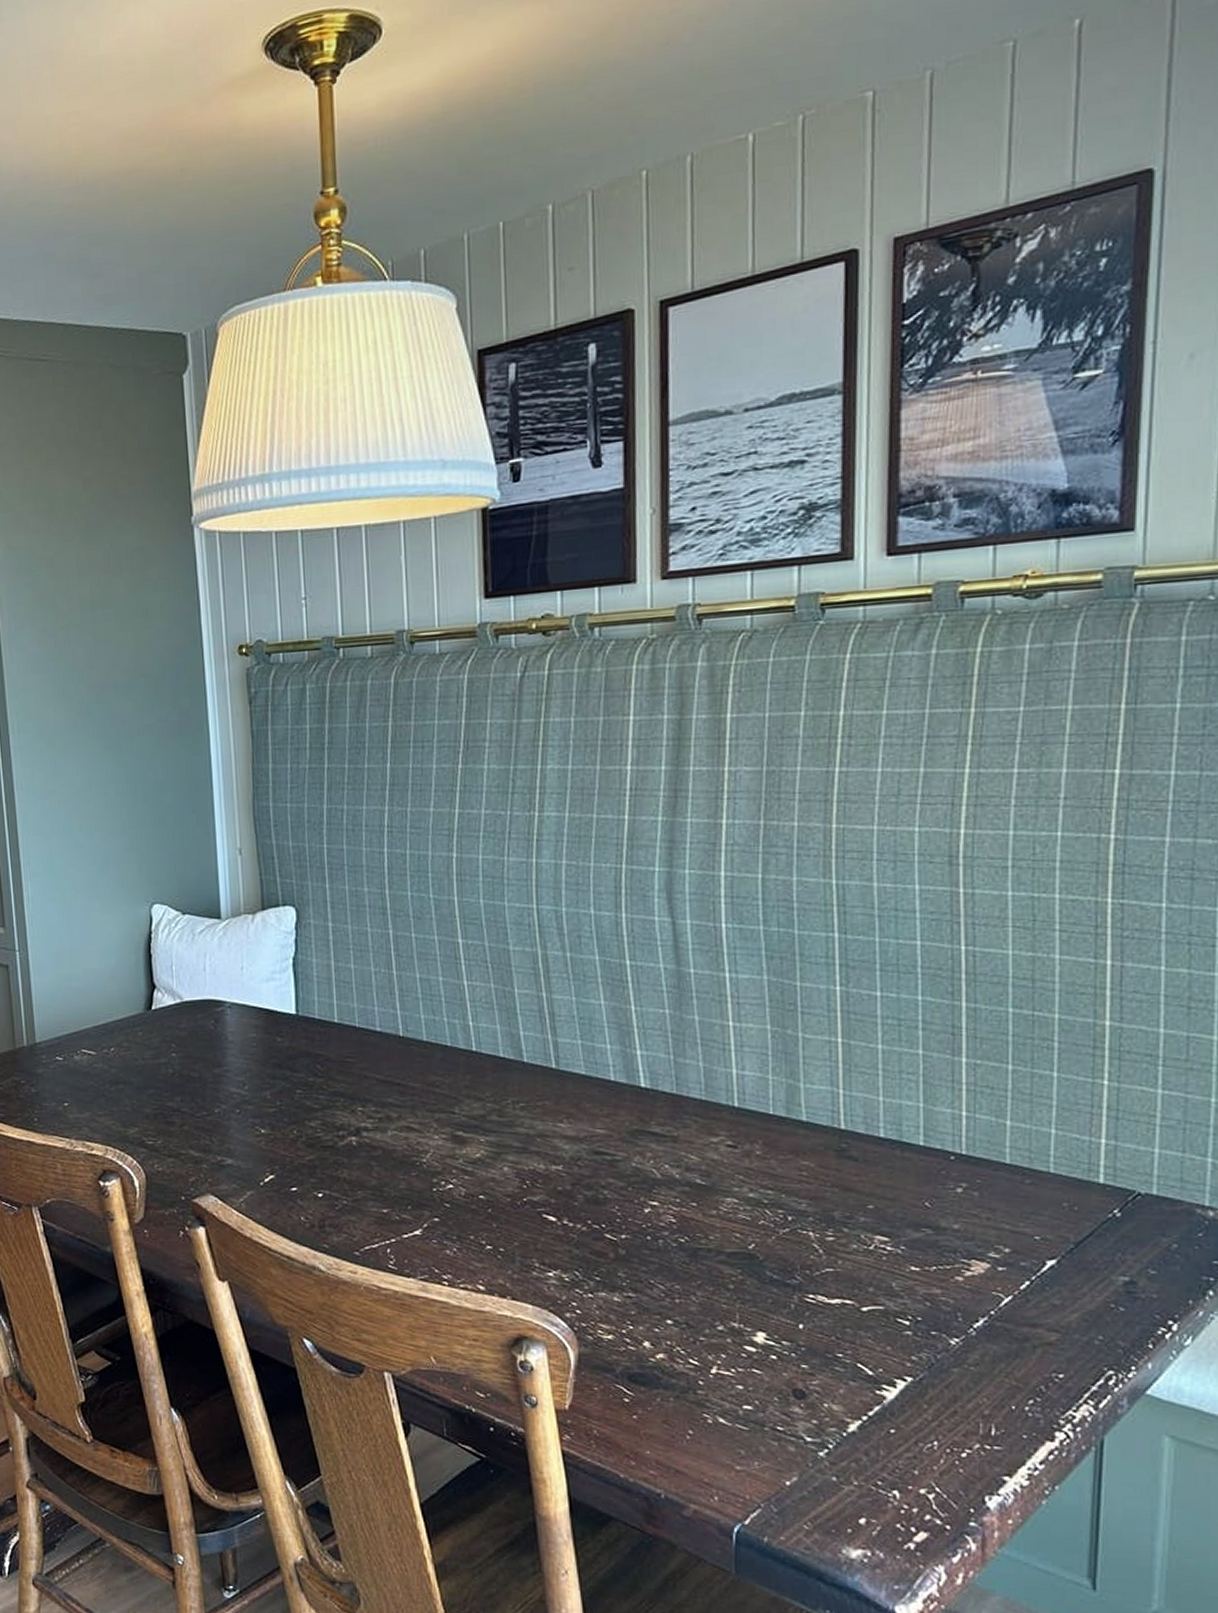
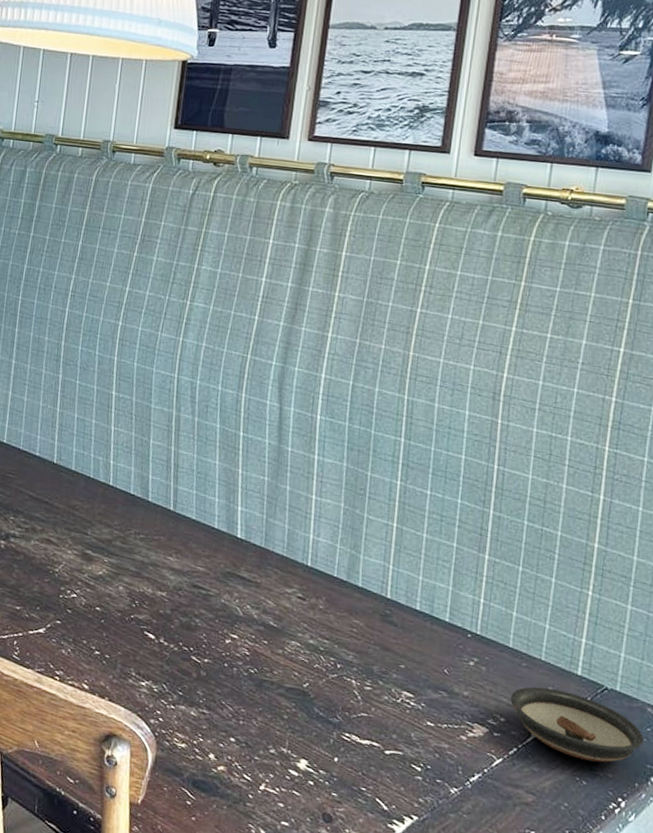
saucer: none [1014,1204,1195,1283] -> present [510,686,644,763]

